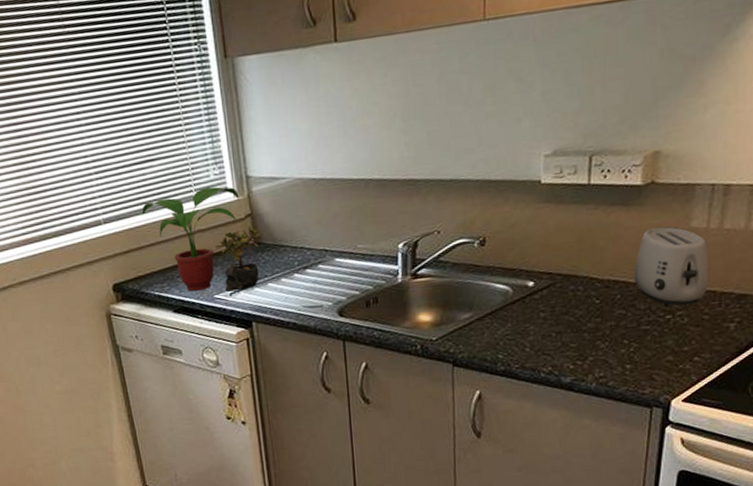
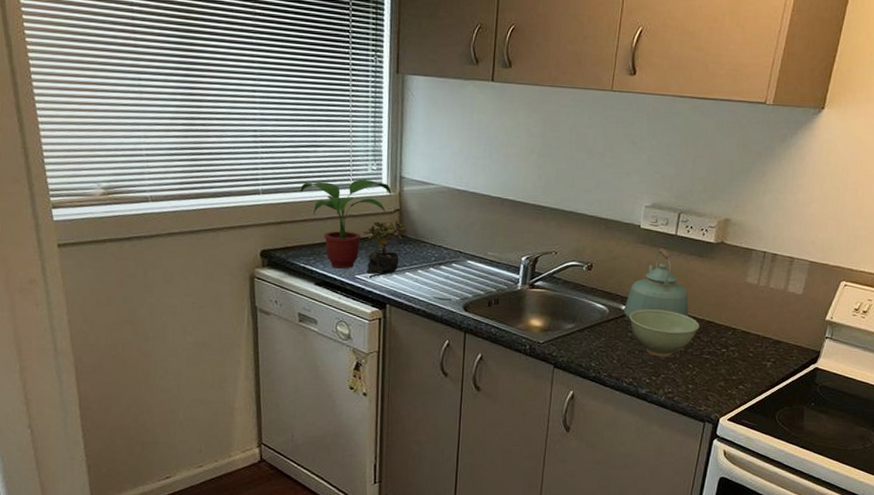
kettle: none [532,203,615,299] -> present [624,248,689,321]
bowl: none [539,278,632,337] -> present [629,309,700,357]
toaster: present [633,226,710,307] -> none [701,278,757,344]

